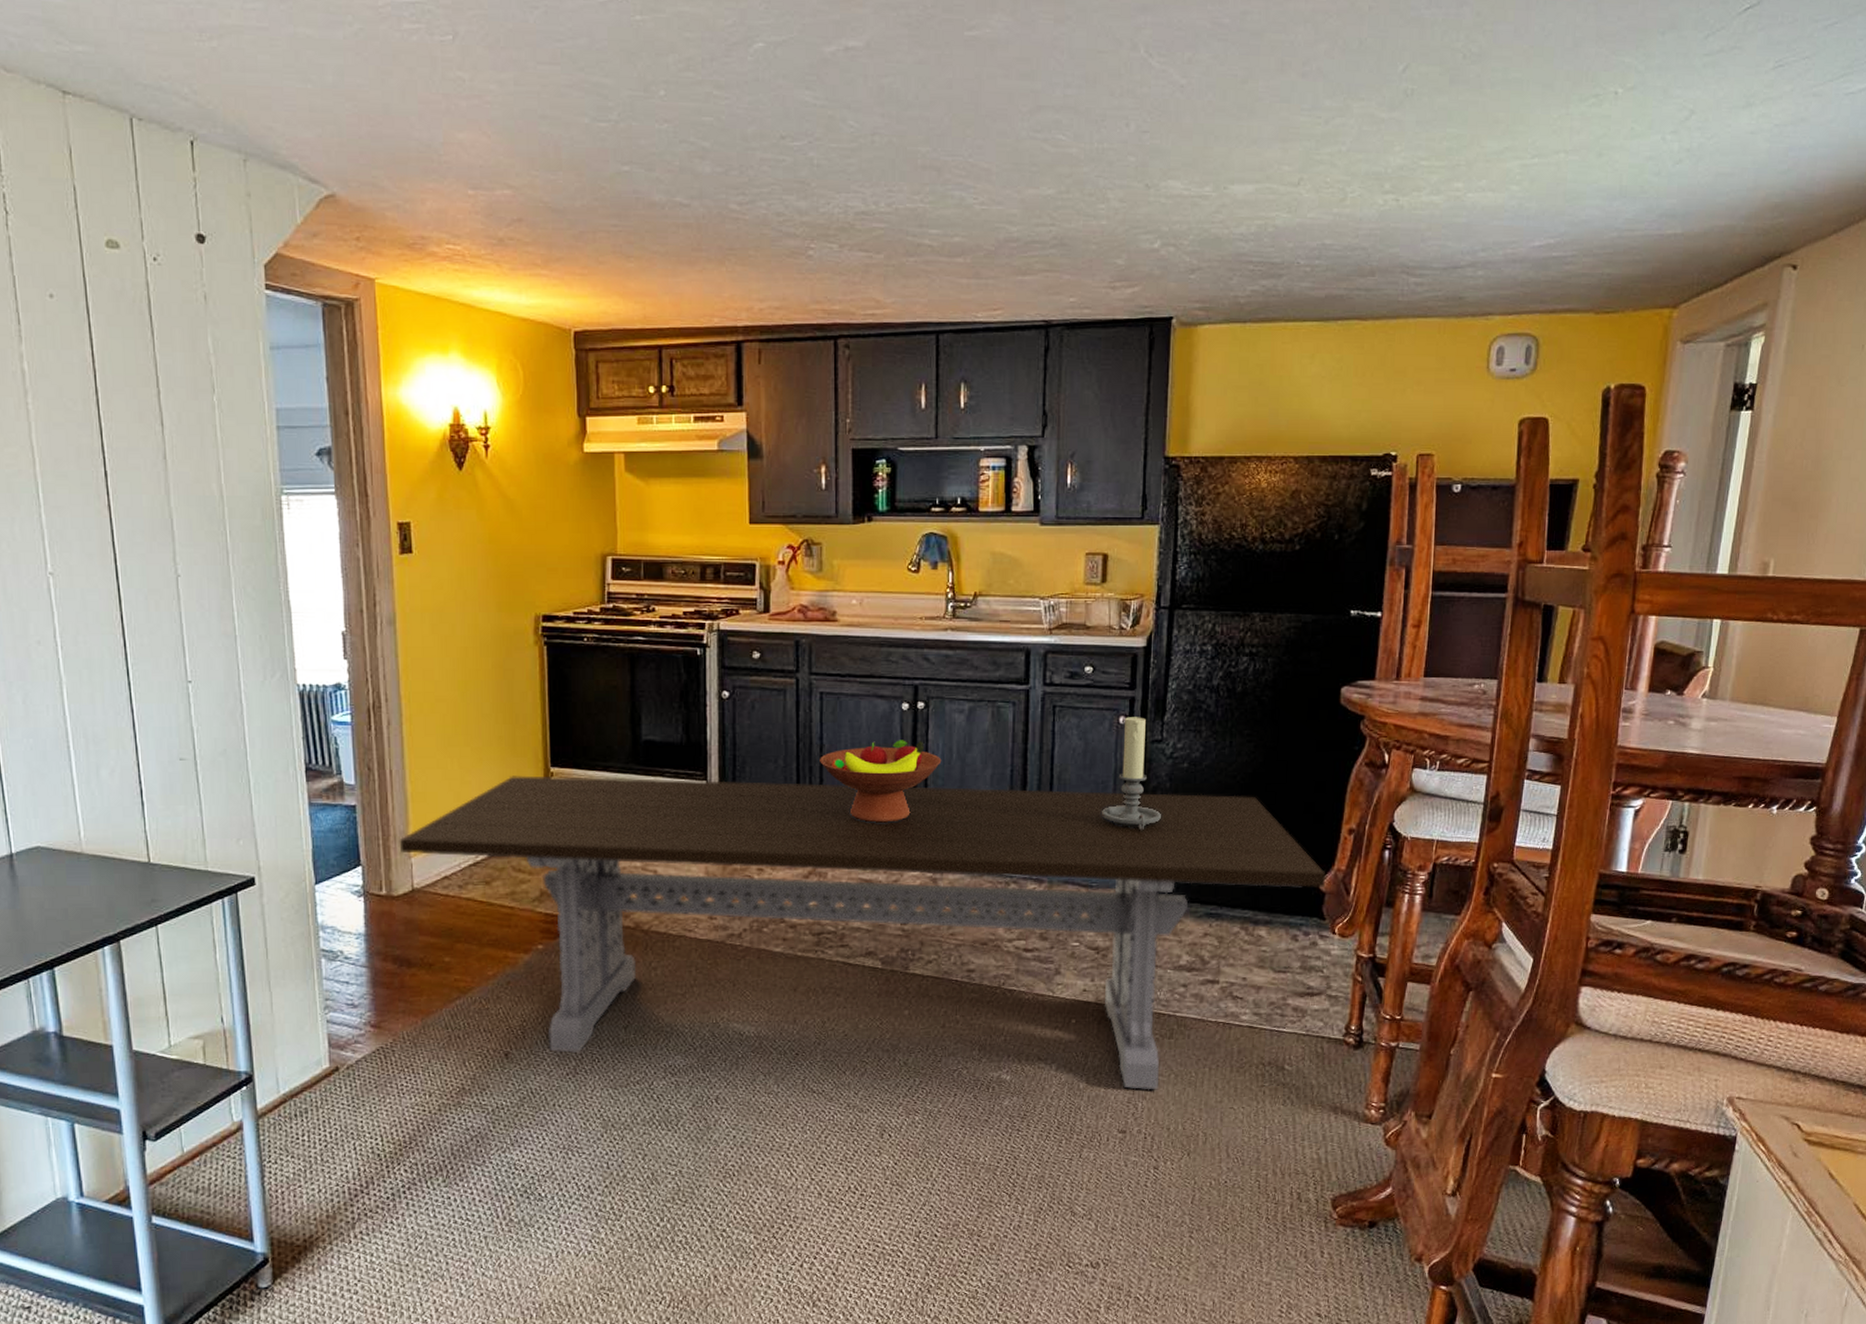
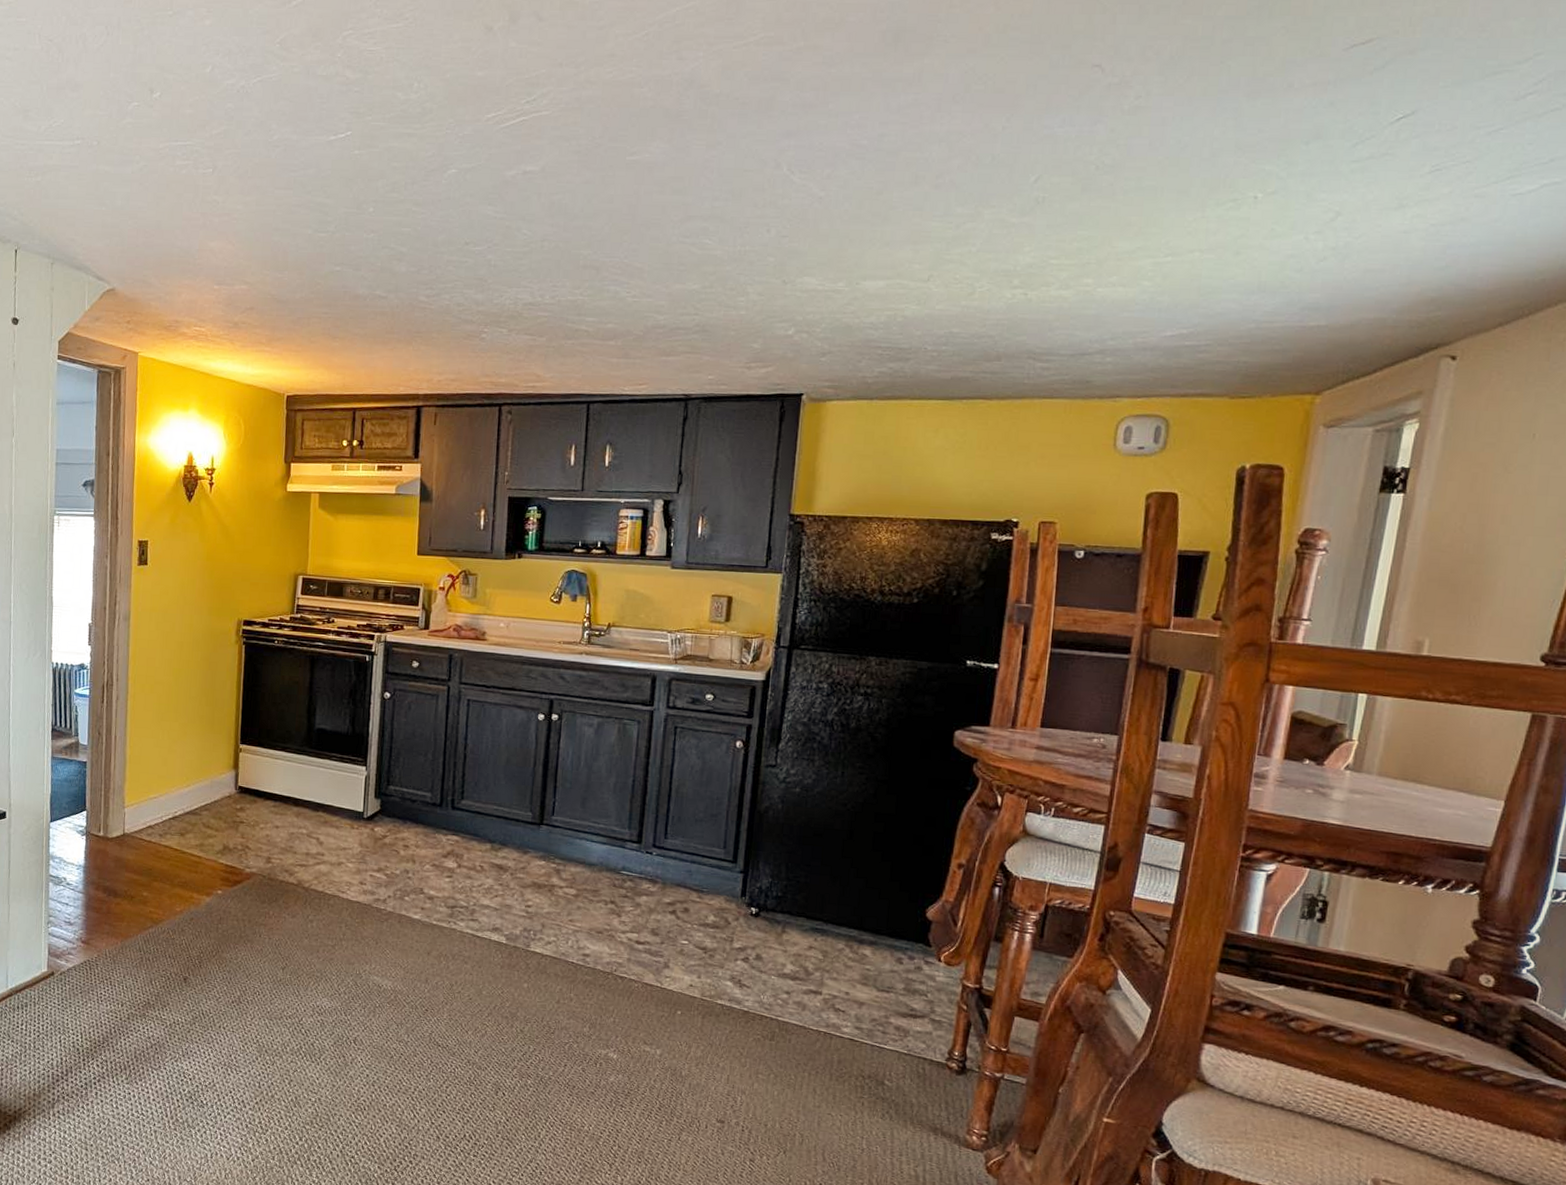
dining table: present [399,775,1325,1090] -> none [116,748,933,1087]
fruit bowl: present [820,740,942,823] -> none [463,745,571,817]
candle holder: present [1101,715,1162,831] -> none [714,741,773,846]

